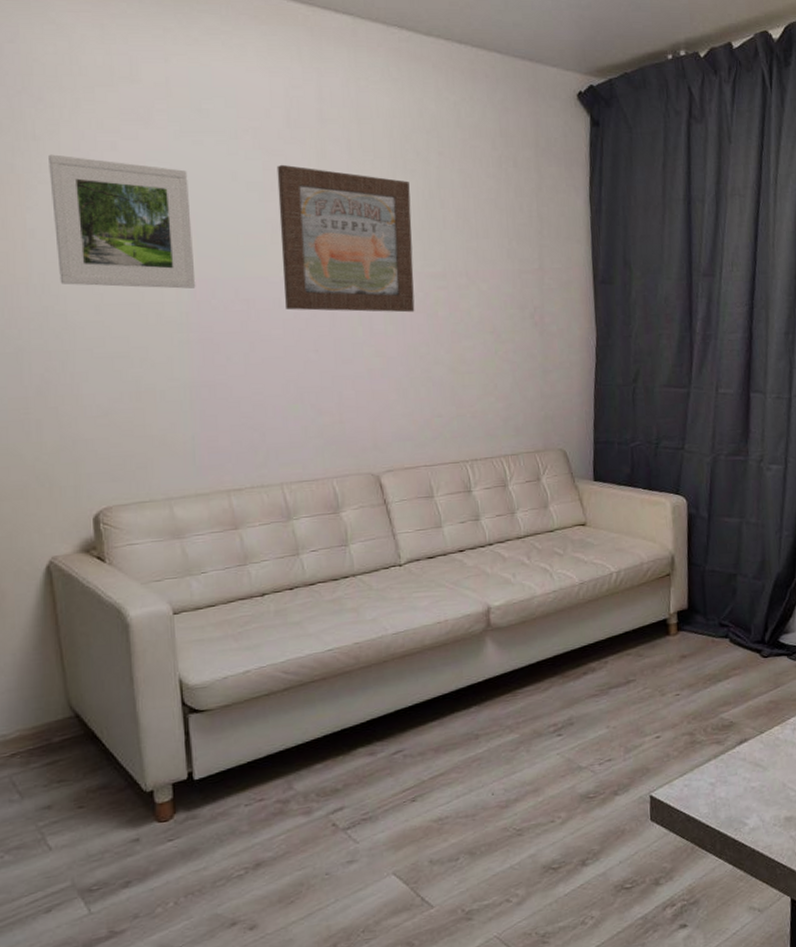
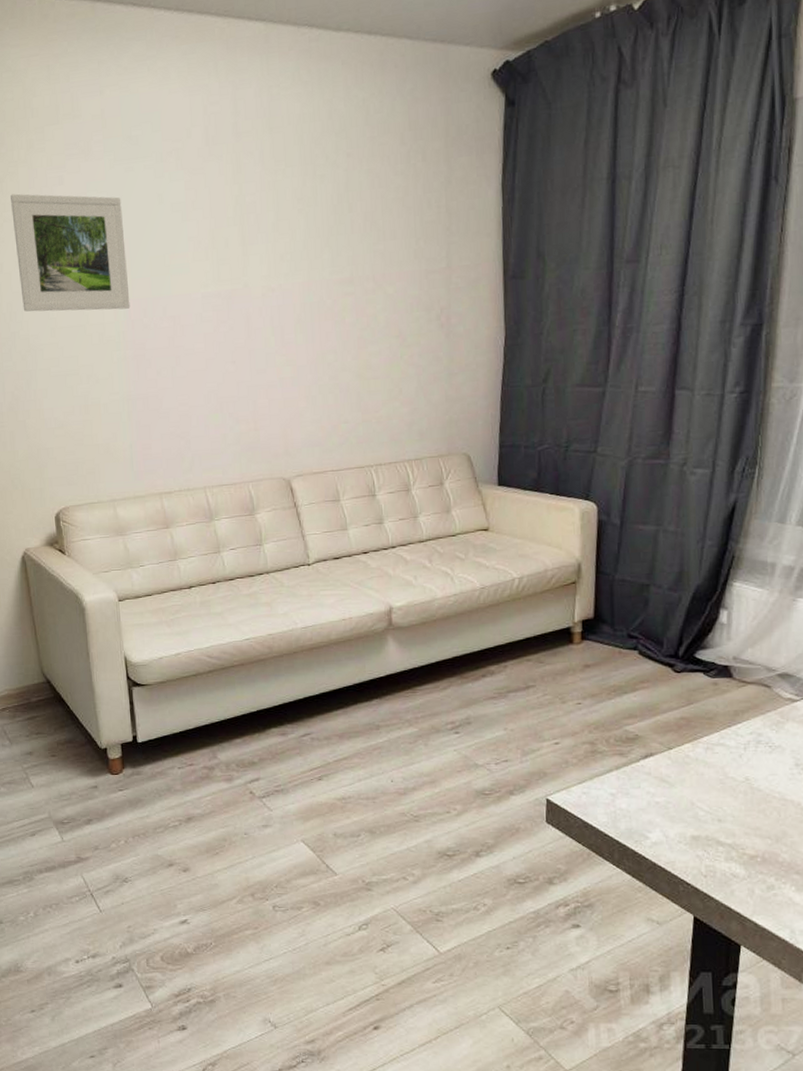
wall art: present [277,164,415,313] -> none [197,182,323,325]

